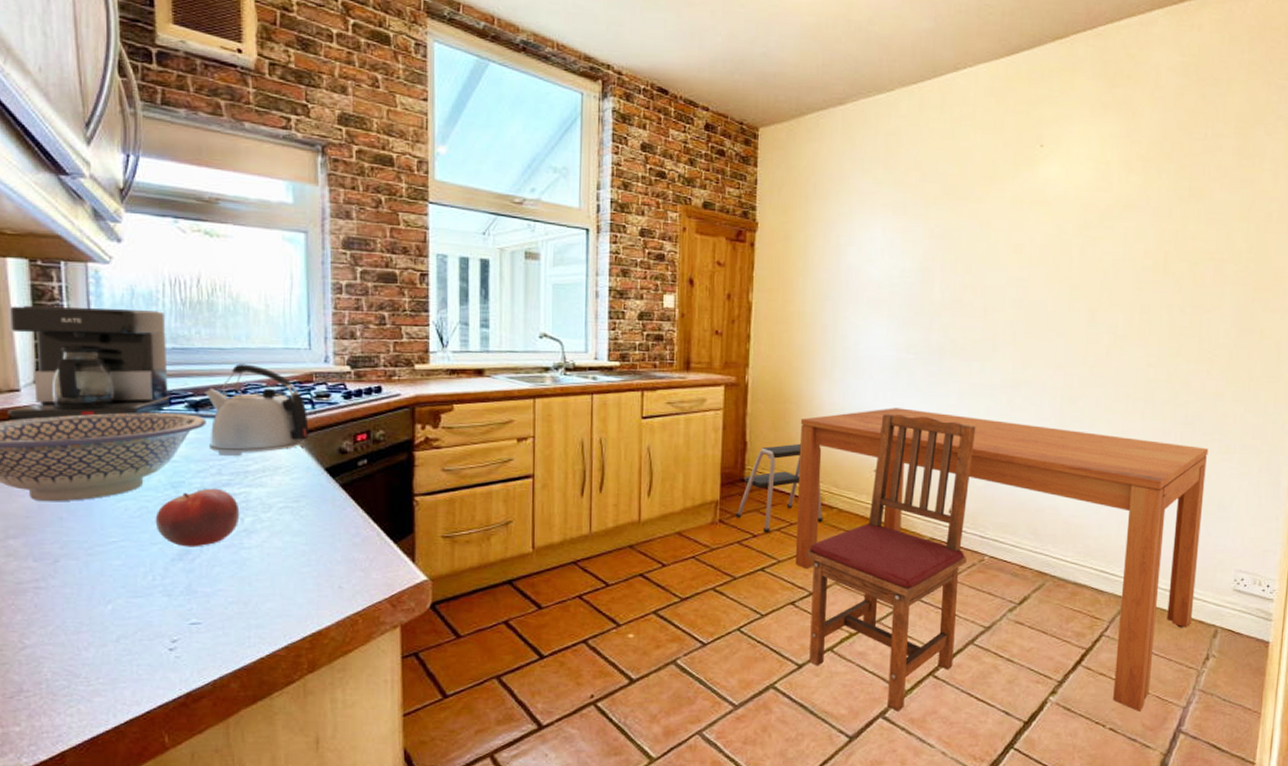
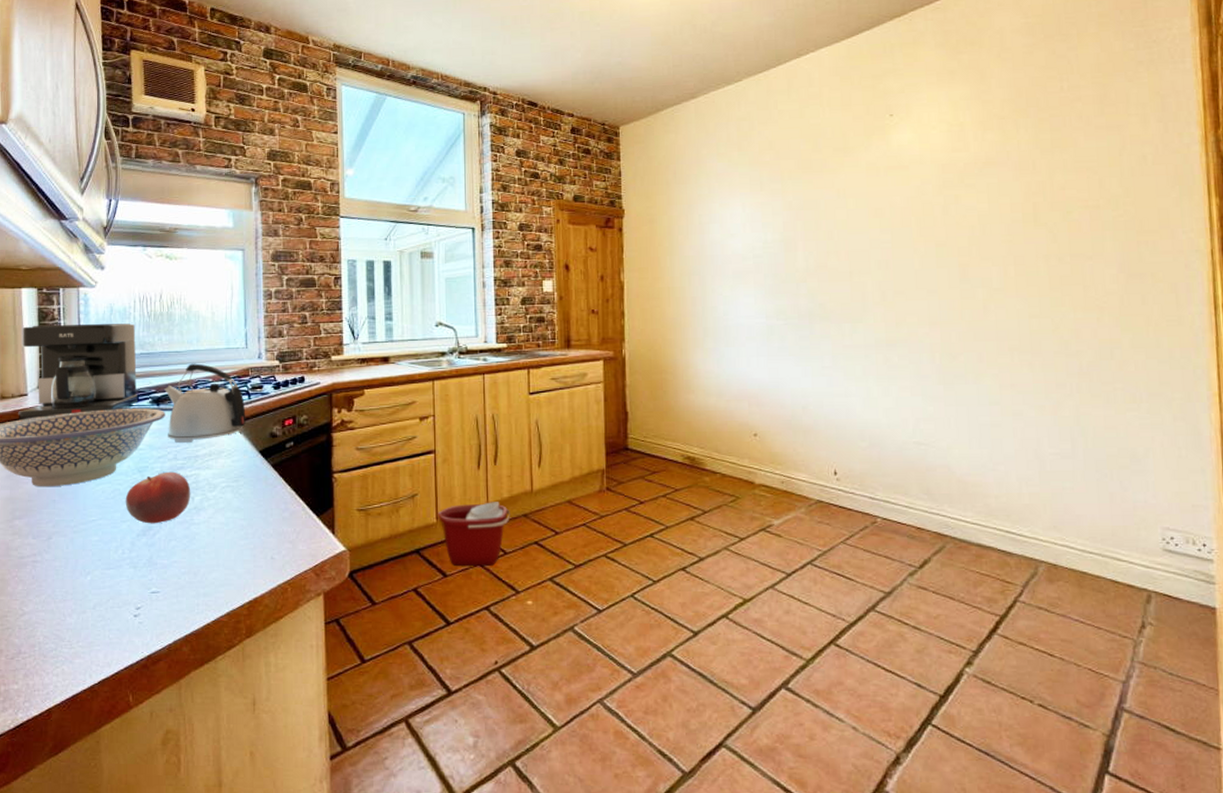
bucket: none [533,531,615,598] -> present [437,502,510,566]
step stool: present [735,443,823,533] -> none [621,411,707,499]
dining table: present [796,408,1209,711] -> none [677,372,1119,686]
dining chair: present [805,414,976,712] -> none [692,379,858,682]

